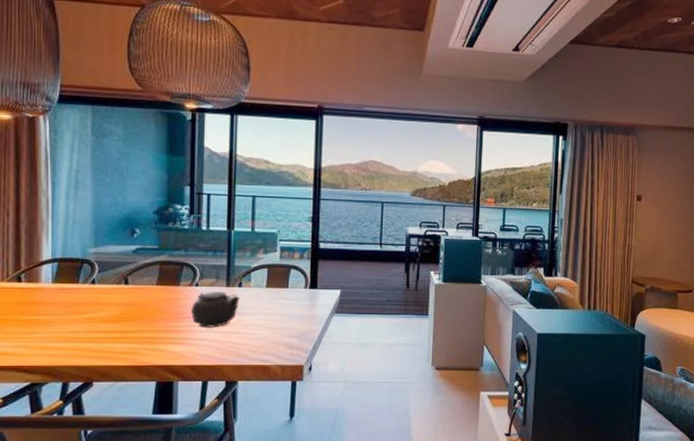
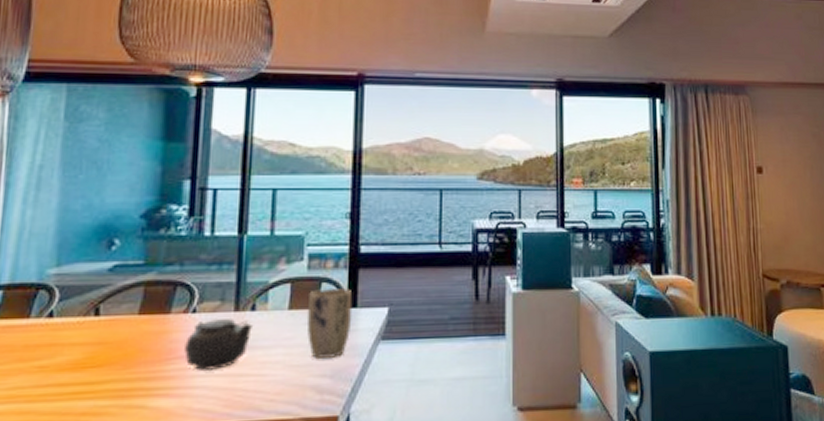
plant pot: none [279,274,314,324] -> present [306,289,353,358]

